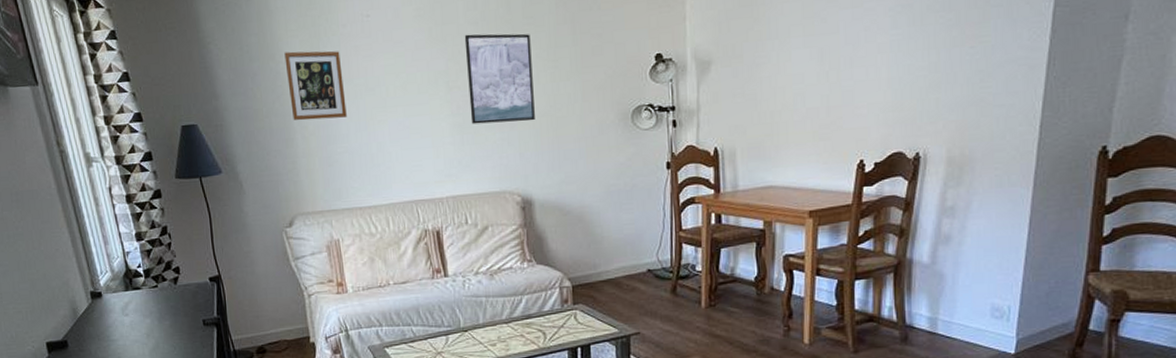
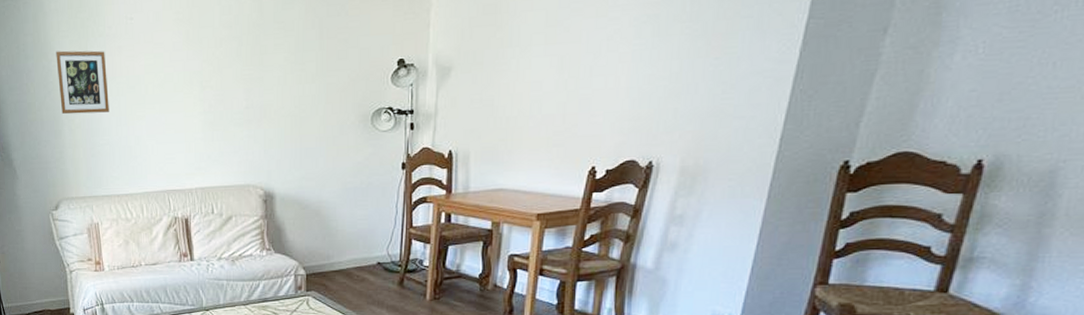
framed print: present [464,33,535,124] -> none [219,37,280,122]

